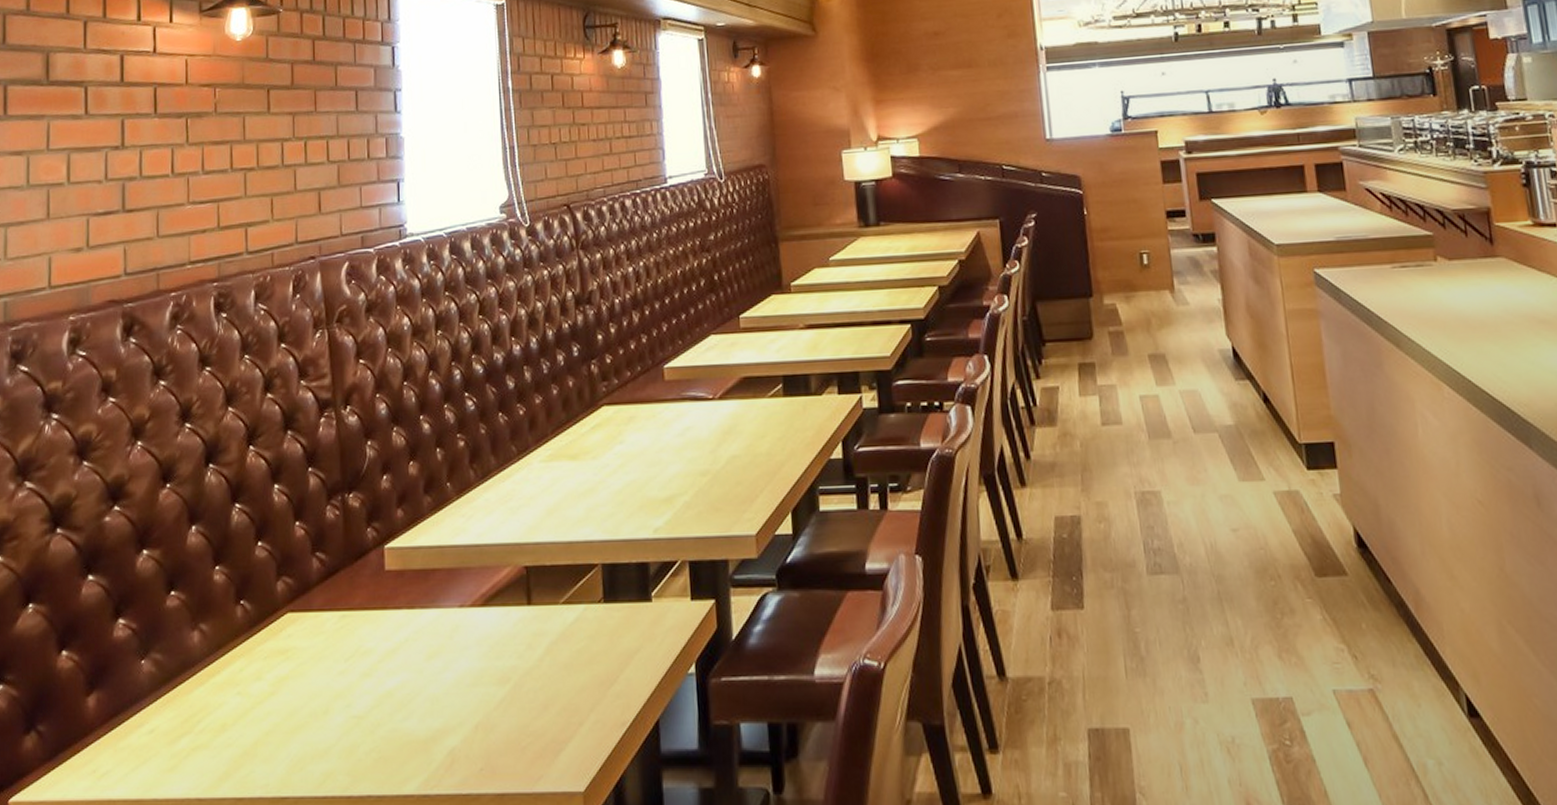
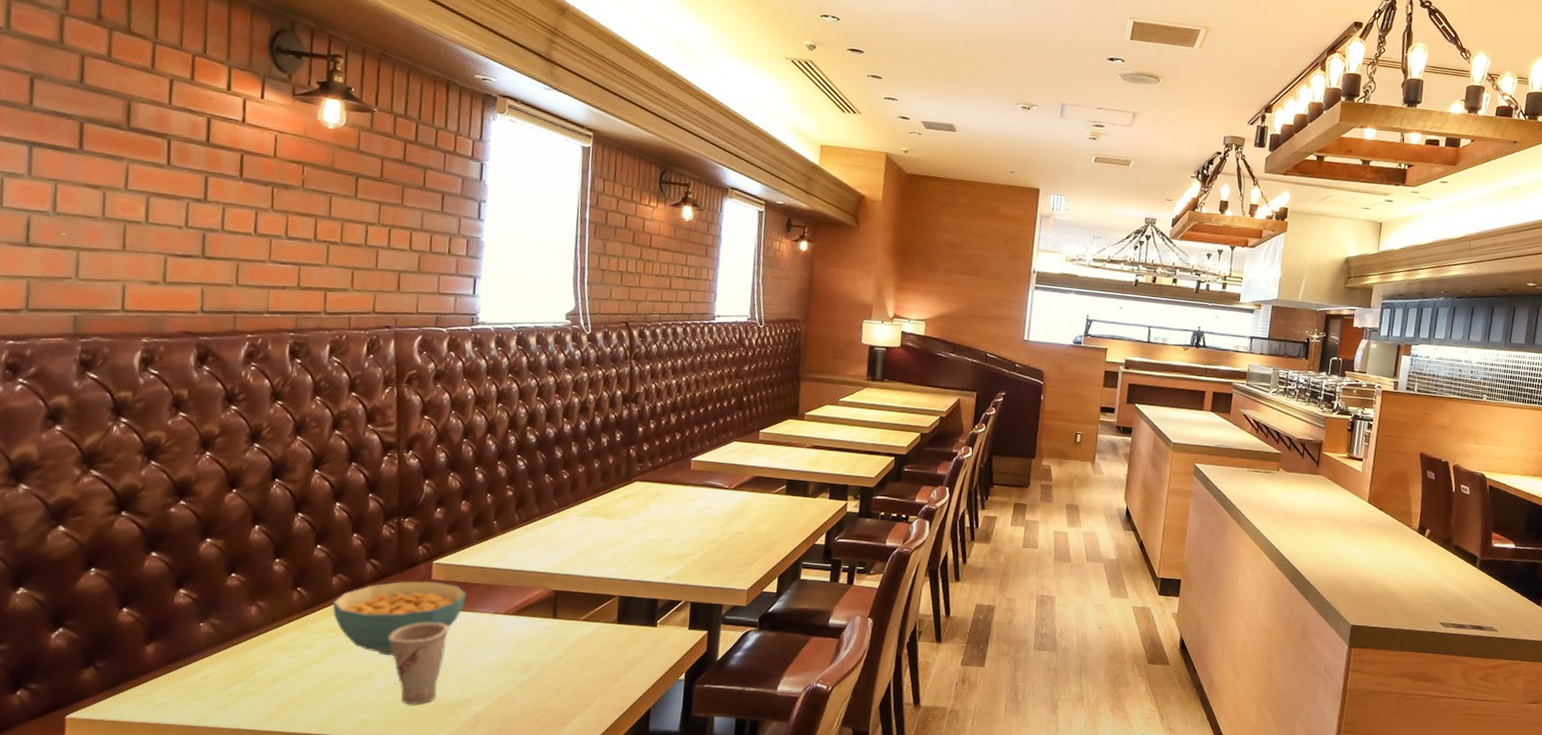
cereal bowl: none [279,572,426,680] -> present [332,580,467,656]
cup: none [342,627,411,744] -> present [387,621,450,705]

